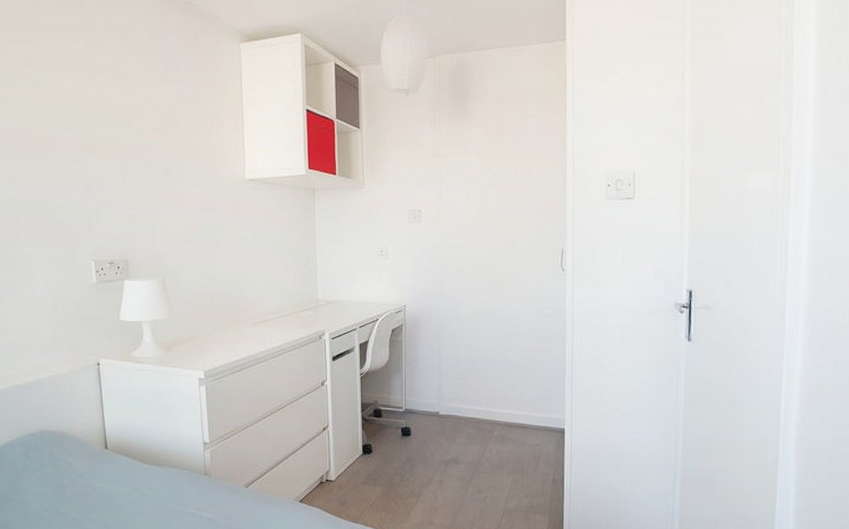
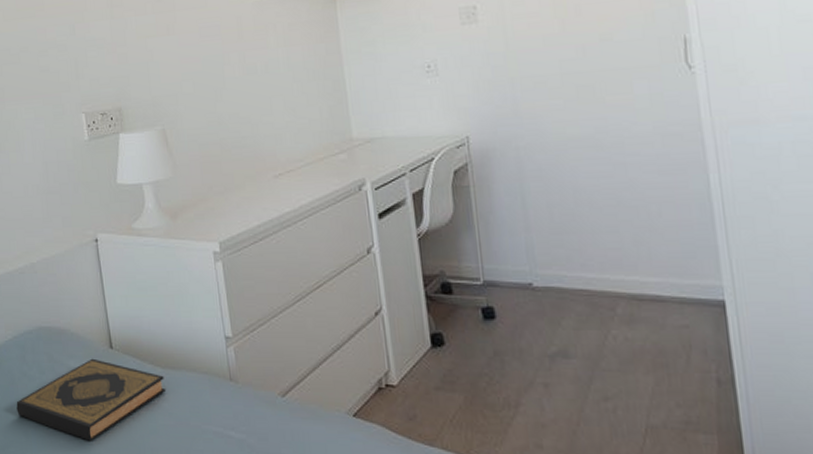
hardback book: none [18,456,151,519] -> present [16,358,165,441]

